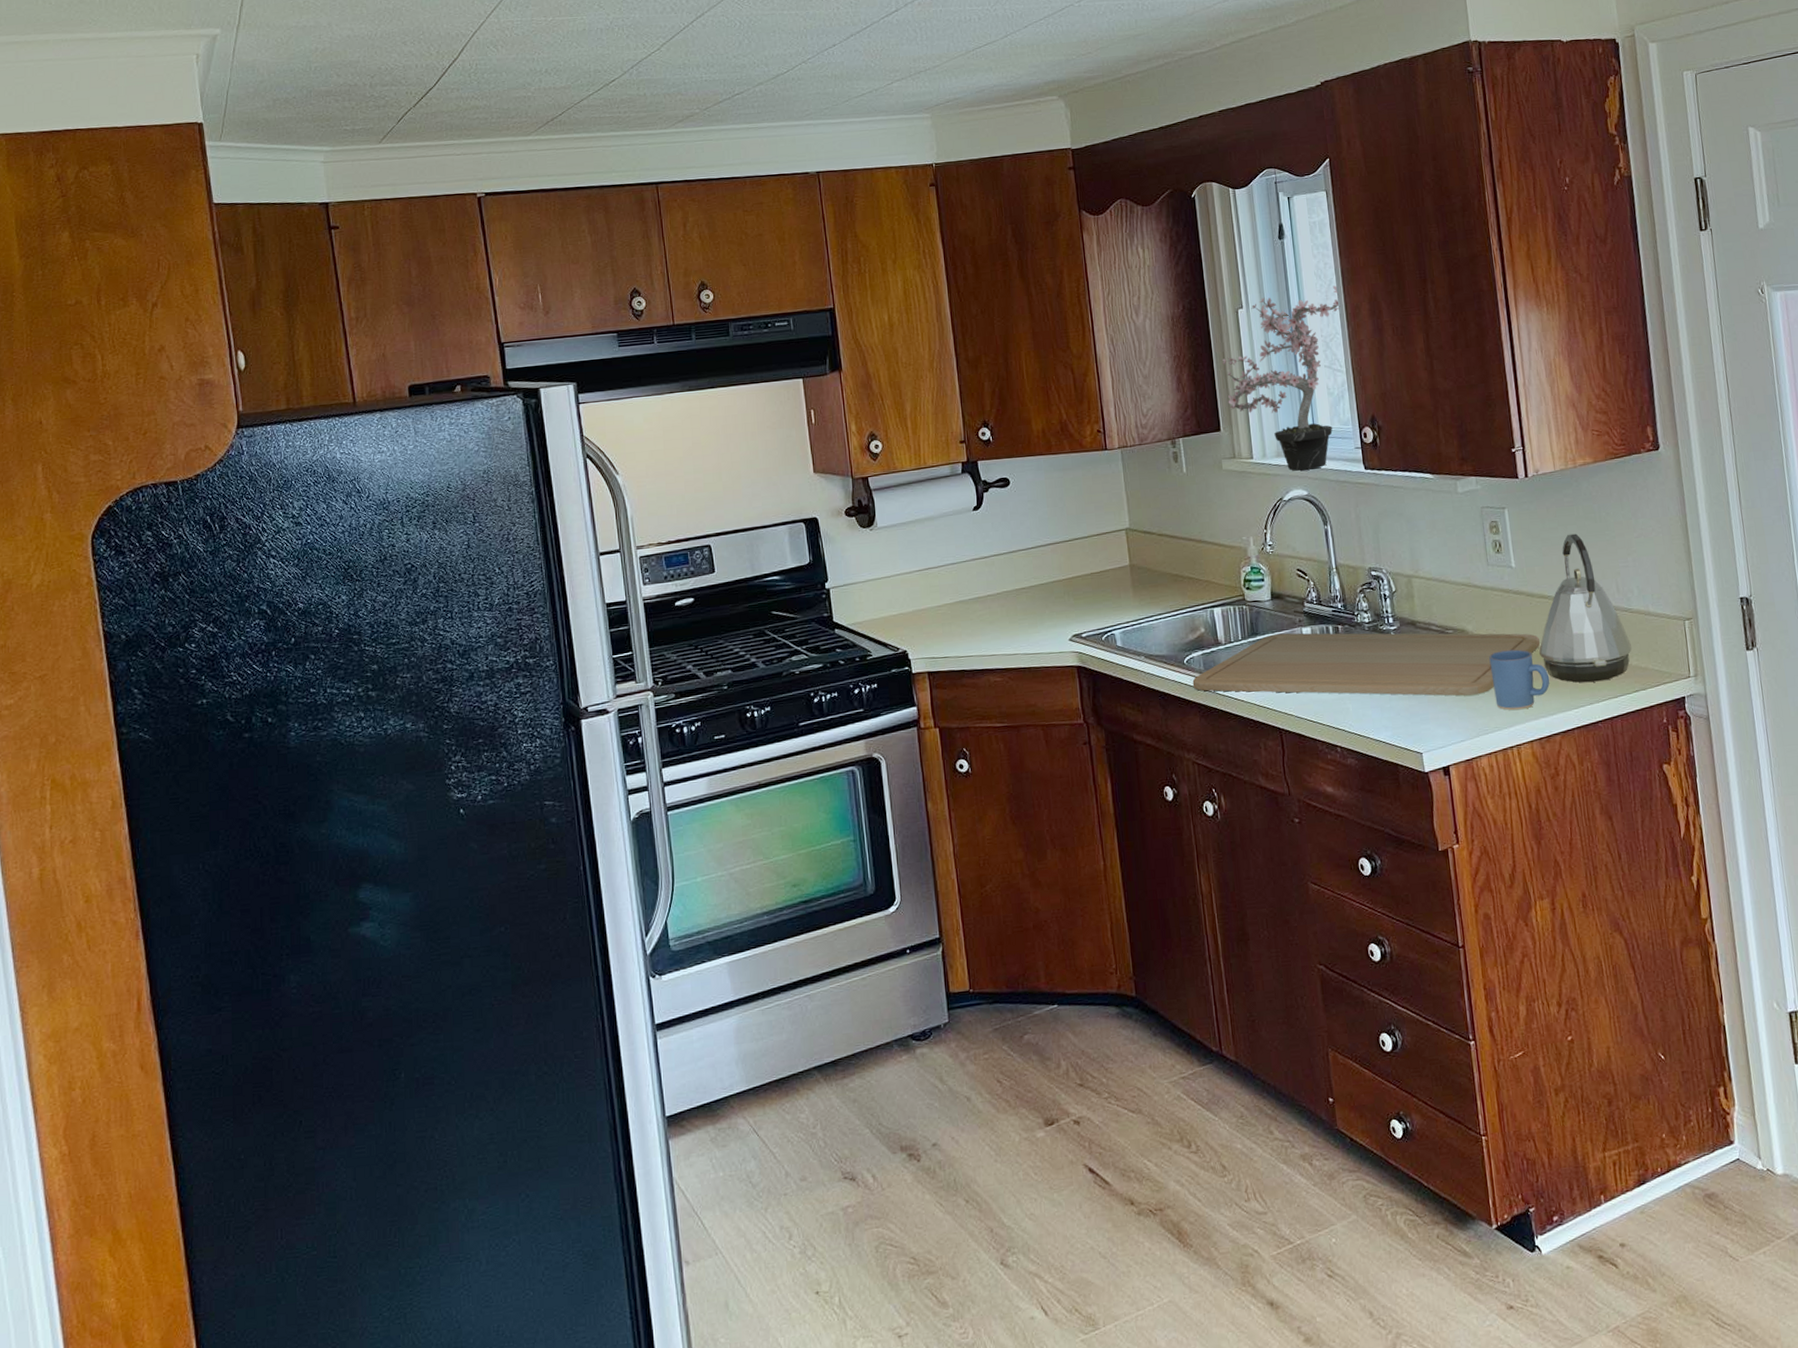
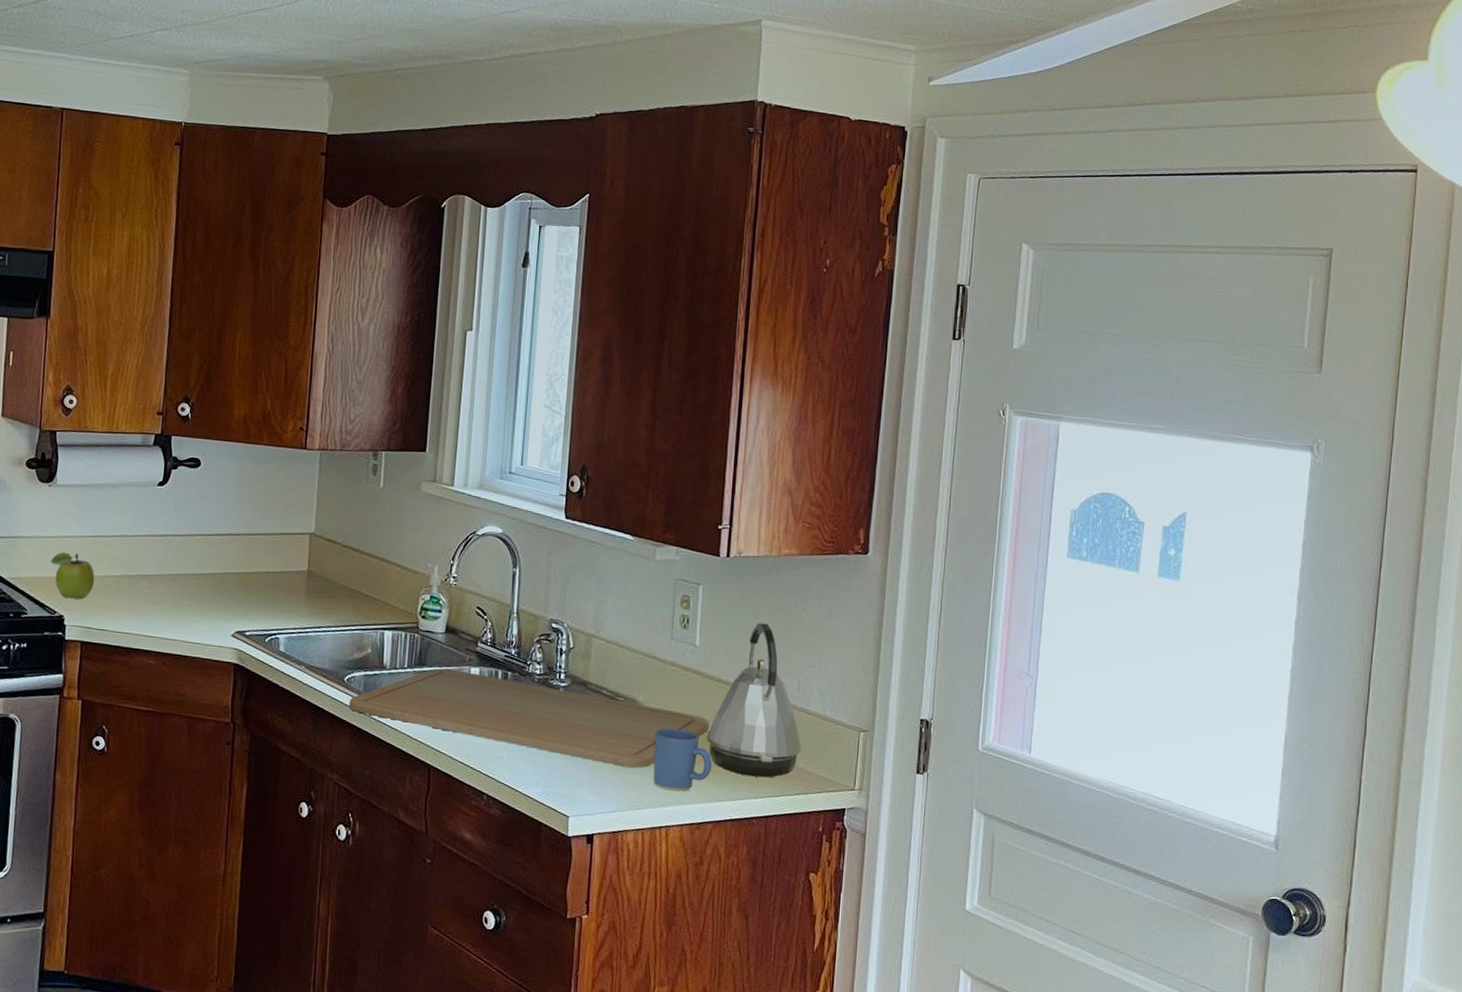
fruit: none [885,589,930,634] -> present [50,552,95,600]
potted plant: present [1222,284,1341,471] -> none [439,324,574,509]

